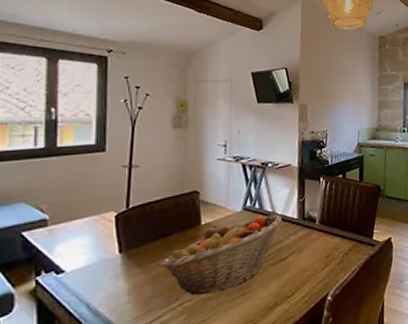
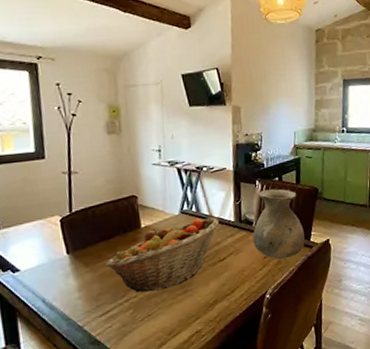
vase: none [315,186,367,259] -> present [252,189,305,260]

